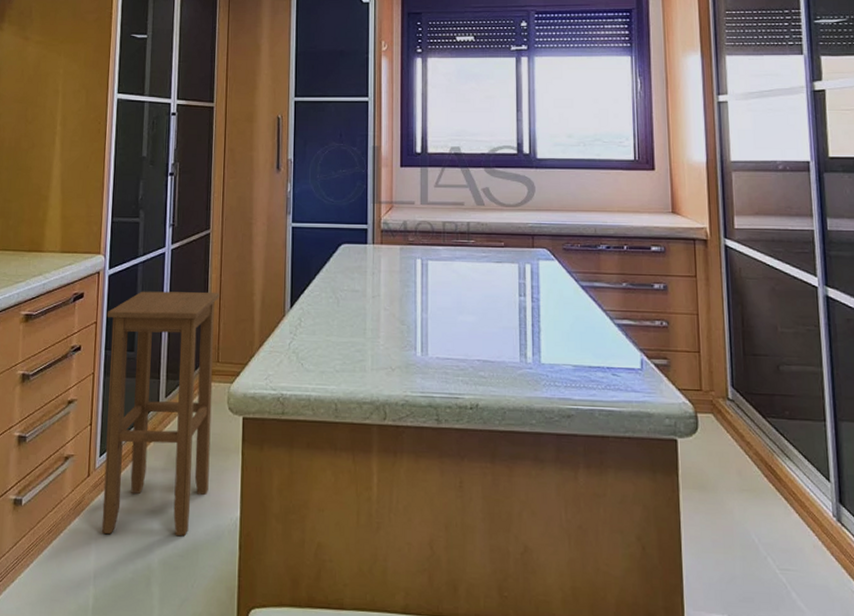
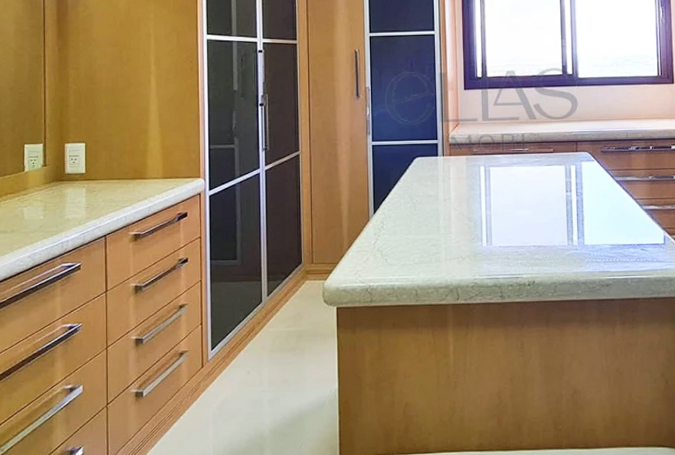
stool: present [102,291,220,537] -> none [210,204,311,413]

